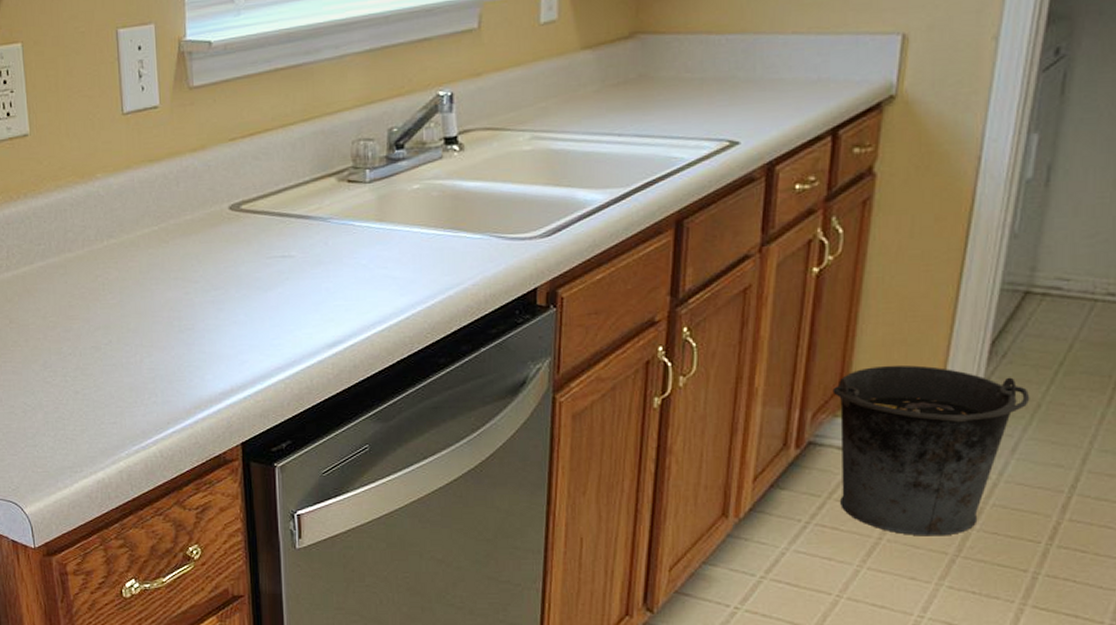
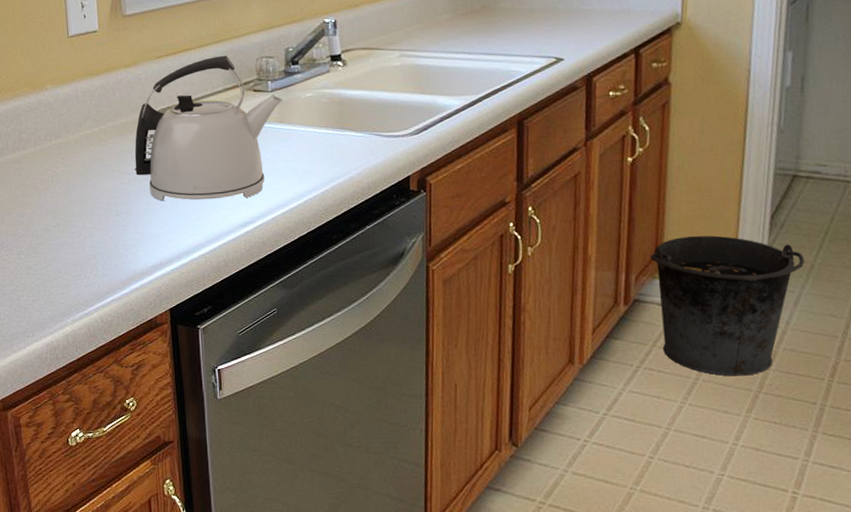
kettle: none [201,137,384,316] -> present [134,55,283,201]

